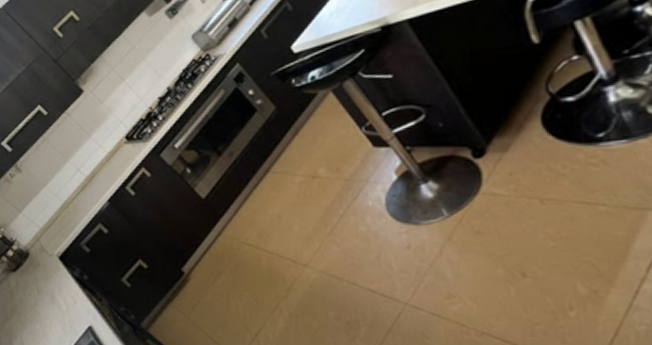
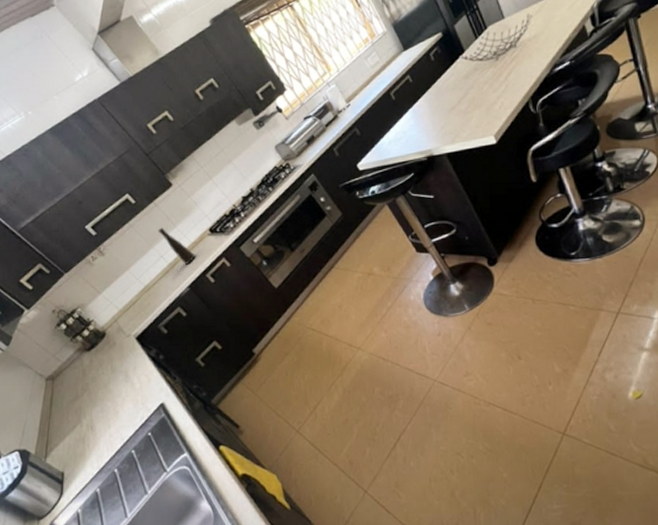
vase: none [72,138,114,177] -> present [158,227,196,265]

